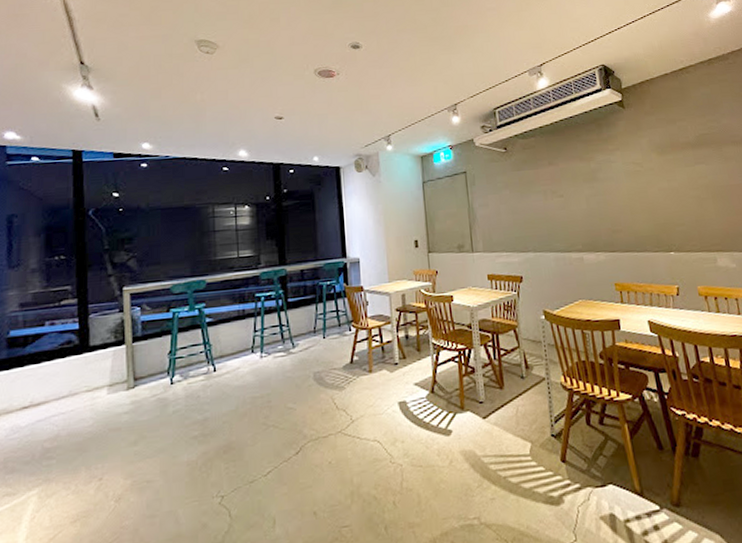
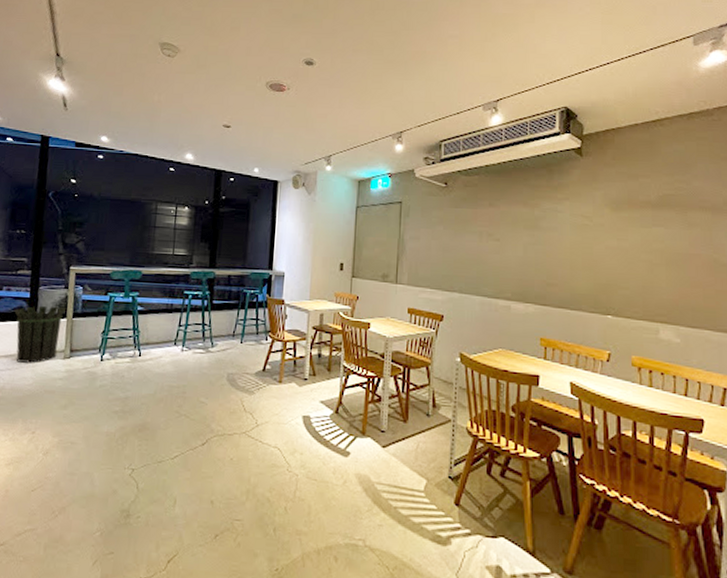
waste bin: none [62,332,123,404] -> present [14,305,66,363]

